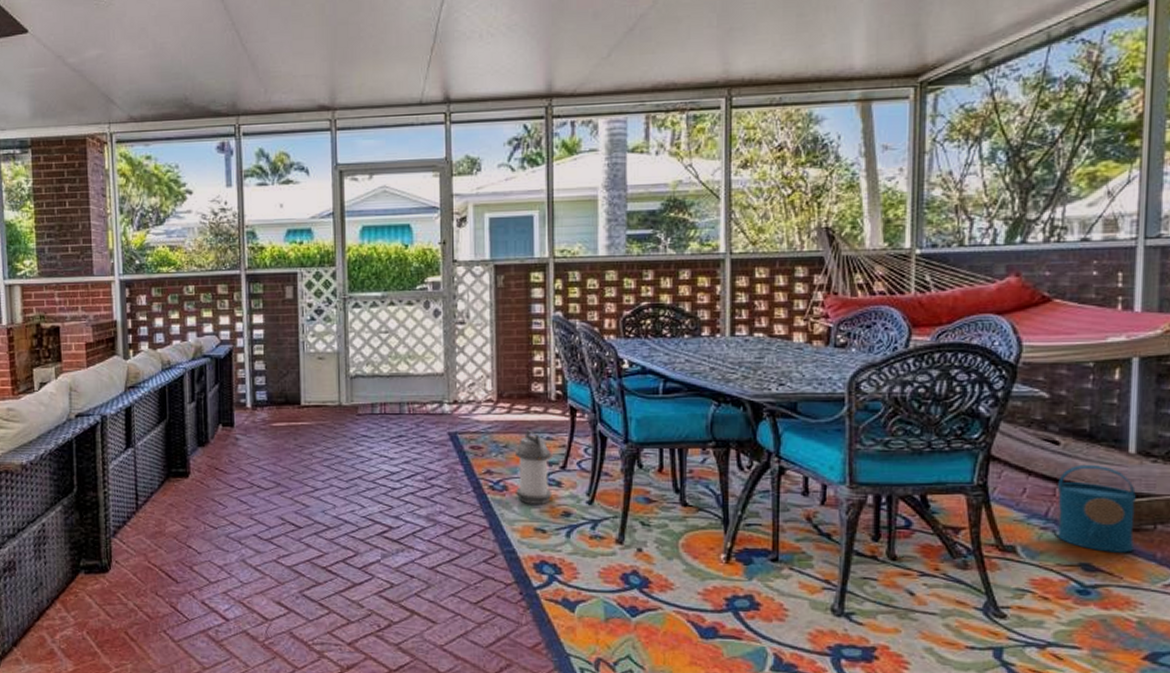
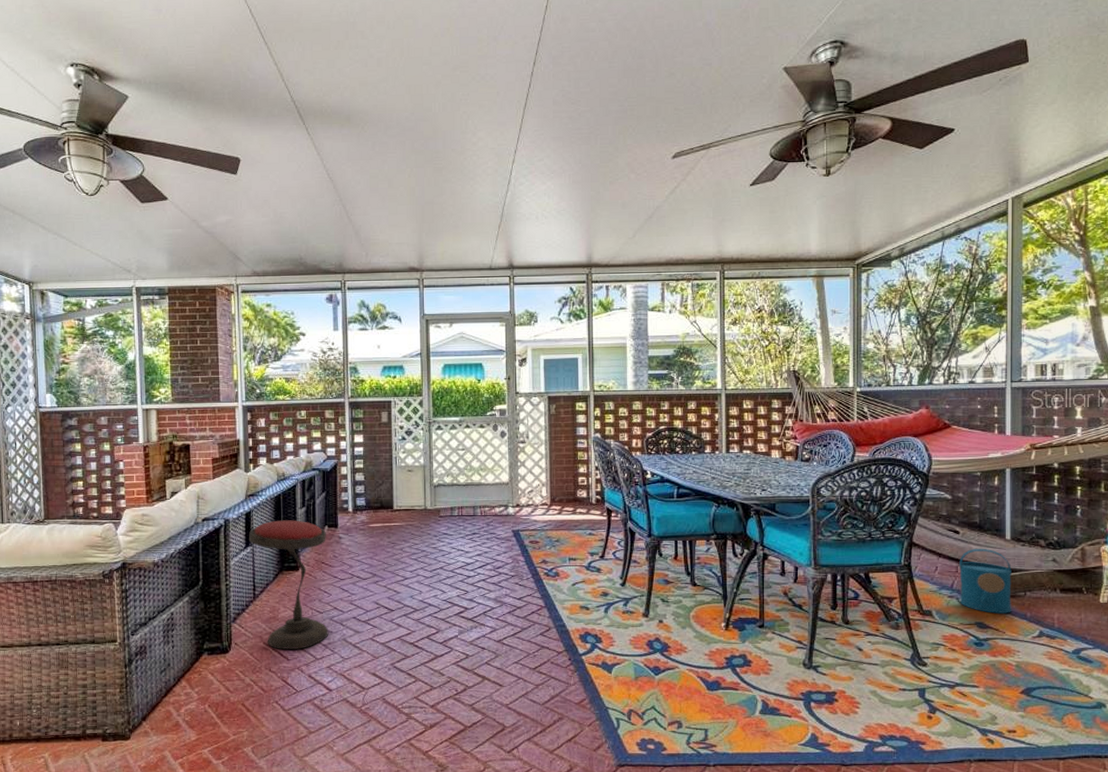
side table: none [129,417,225,571] -> present [248,520,329,649]
lantern: present [515,429,553,504] -> none [565,527,594,587]

